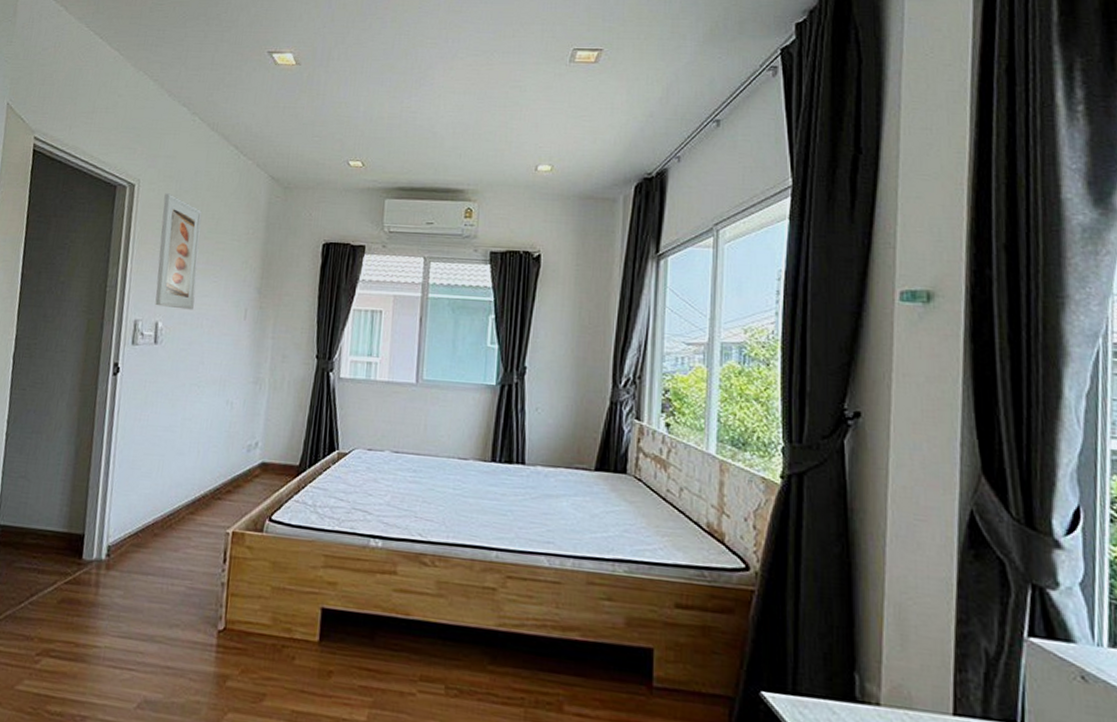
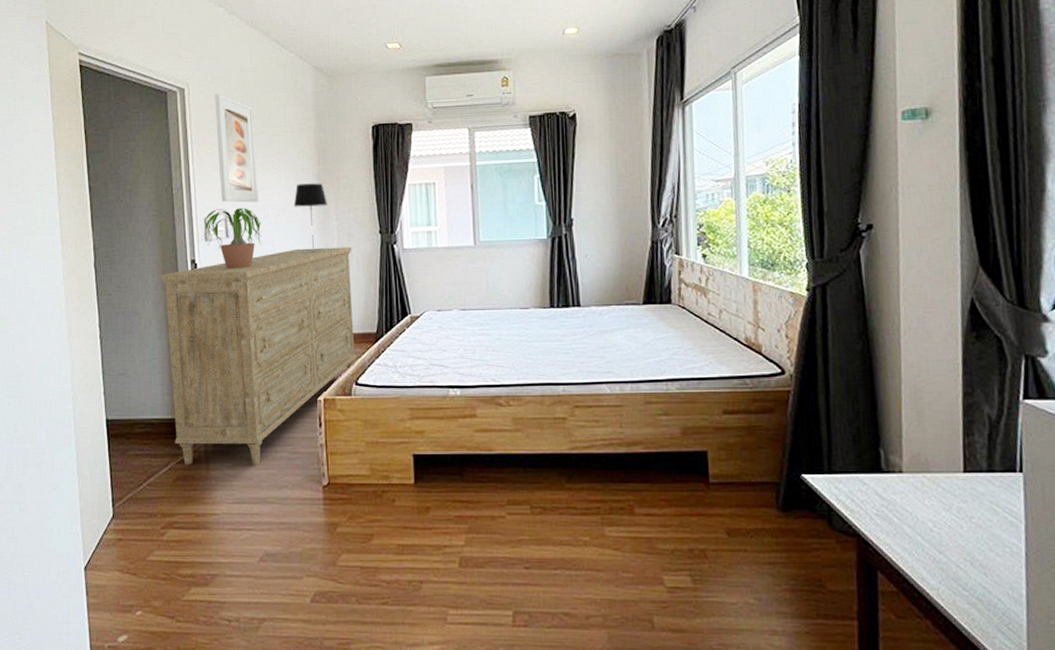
dresser: none [65,364,285,597] -> present [161,246,357,465]
potted plant: none [128,312,193,379] -> present [202,208,262,269]
table lamp: none [229,296,265,371] -> present [293,183,327,253]

